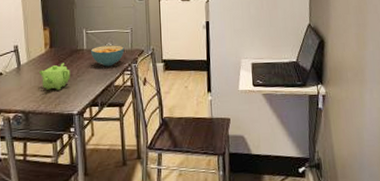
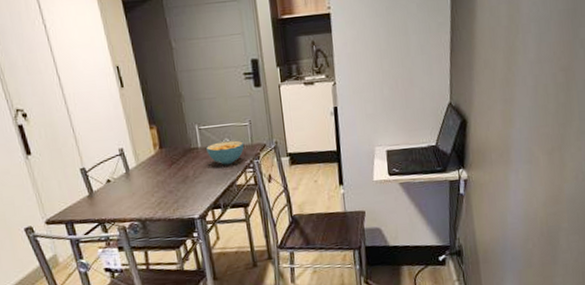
teapot: present [38,63,70,91] -> none [150,164,187,195]

